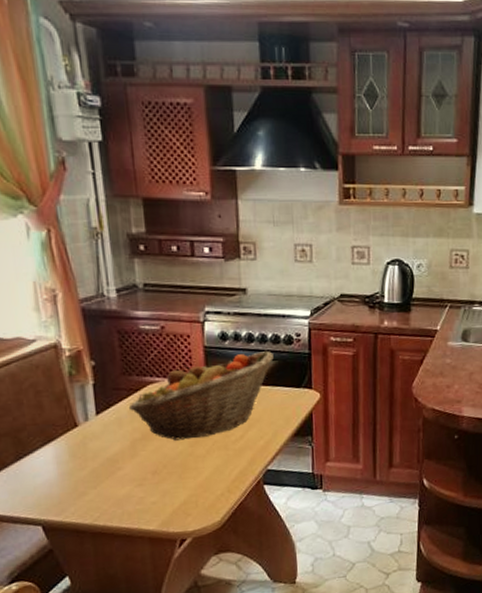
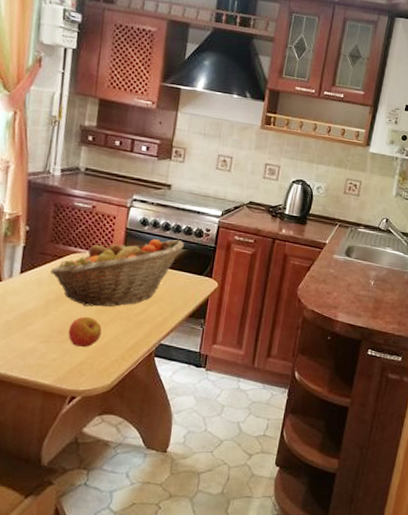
apple: none [163,451,200,486] -> present [68,316,102,348]

